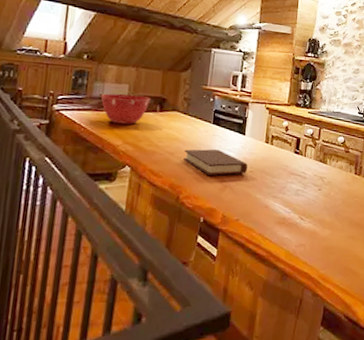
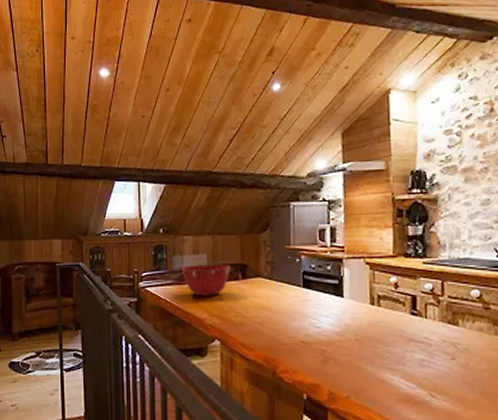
book: present [183,149,248,176] -> none [274,315,353,346]

